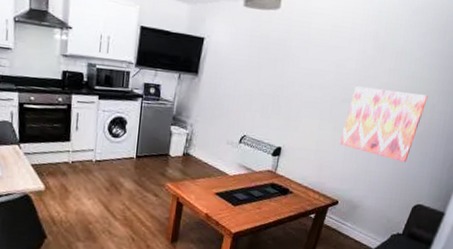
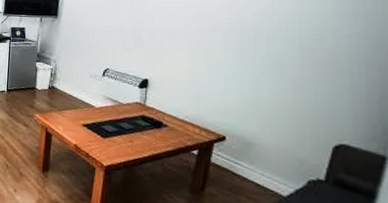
wall art: present [339,85,428,163] -> none [216,14,326,94]

